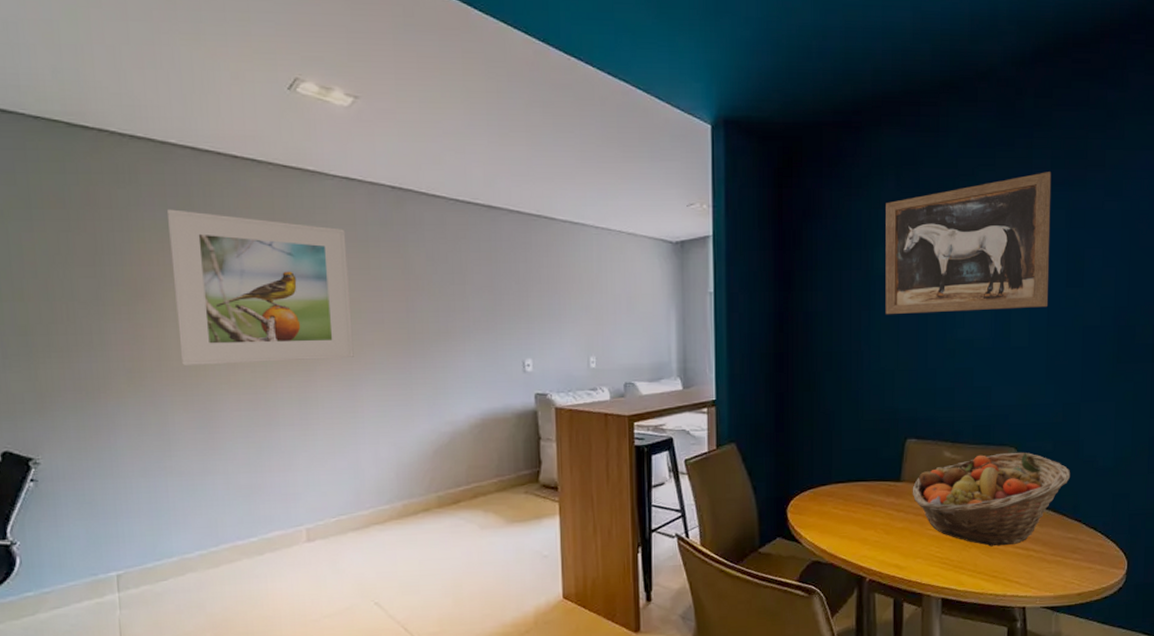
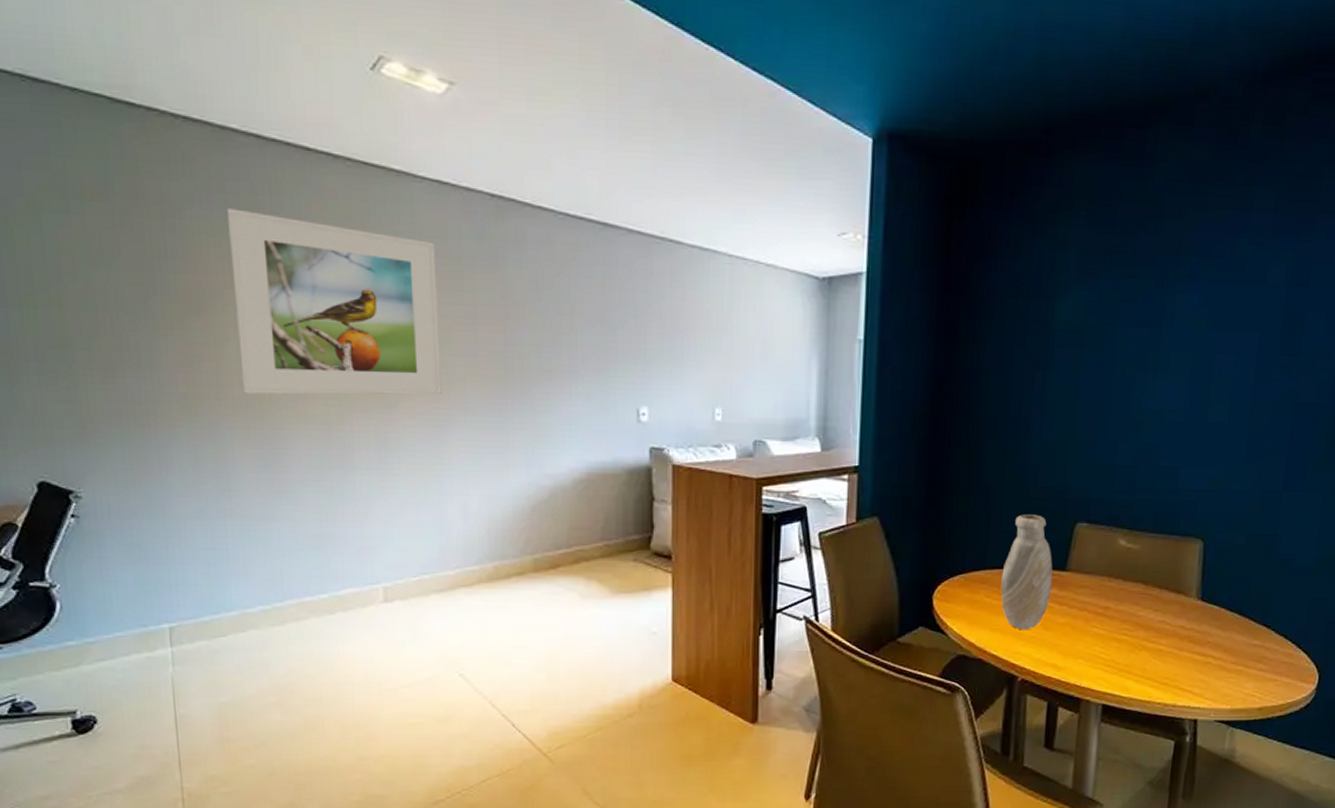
vase: none [845,434,890,536] -> present [1000,514,1053,630]
wall art: present [885,172,1052,315] -> none [1063,215,1275,378]
fruit basket: present [912,452,1071,547] -> none [1078,544,1264,650]

